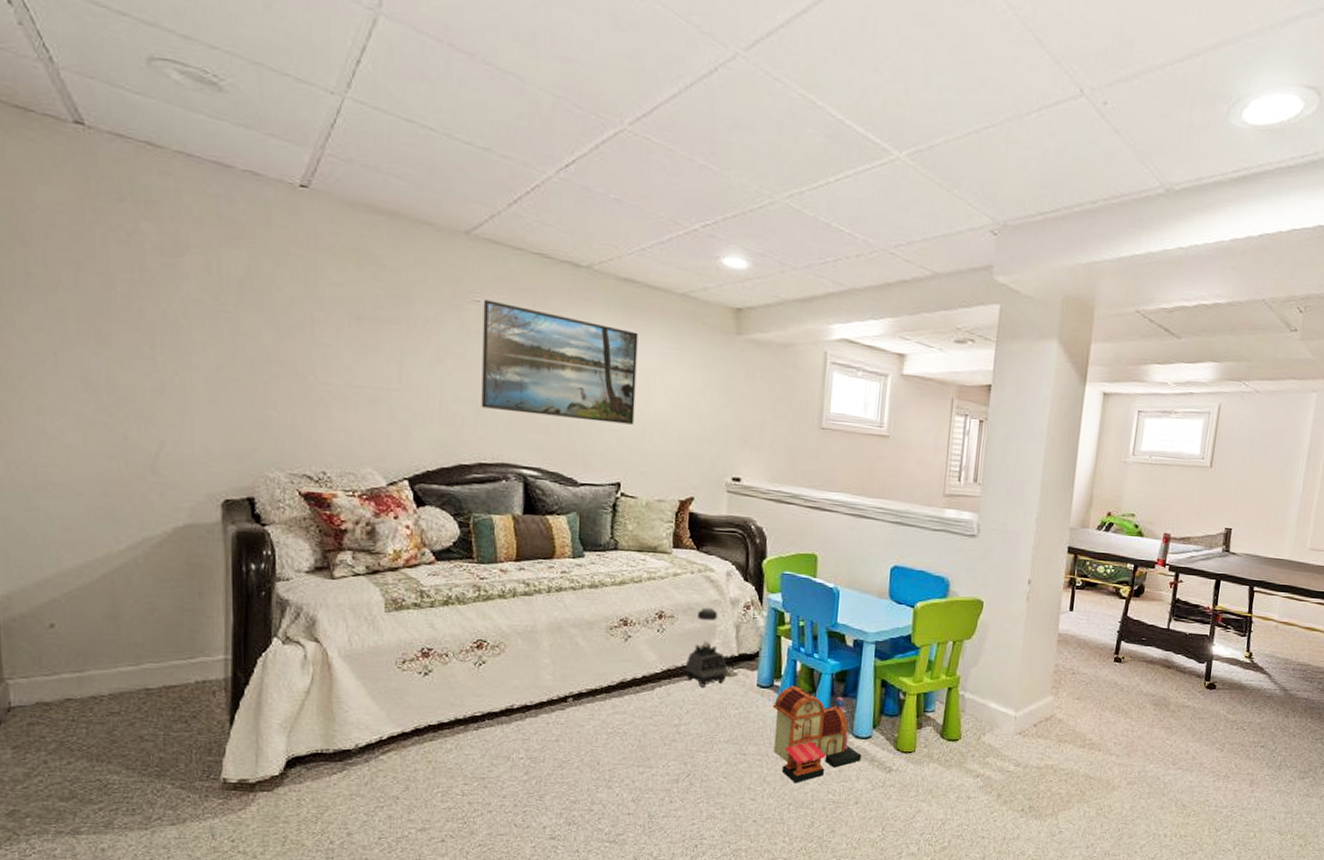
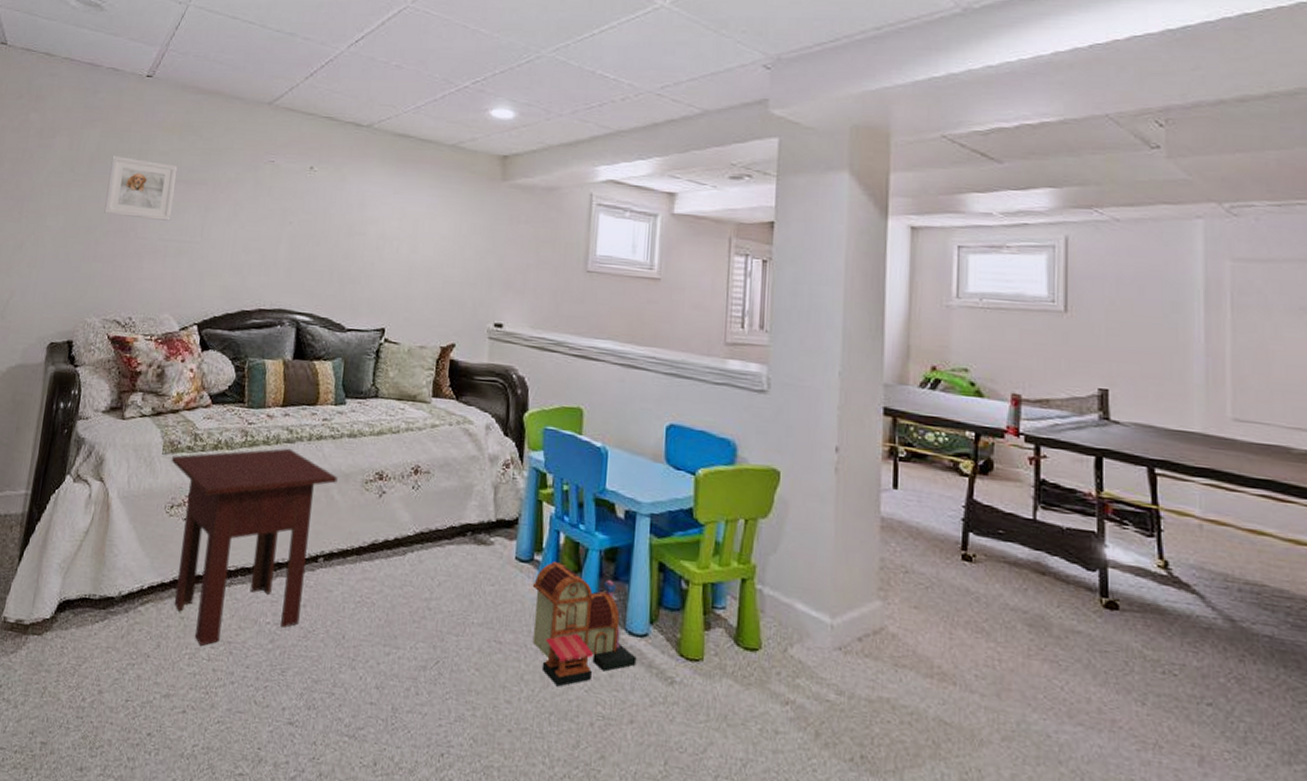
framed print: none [269,282,359,365] -> present [104,155,178,221]
side table: none [396,600,581,784] -> present [171,448,338,646]
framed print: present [481,299,638,425] -> none [266,160,410,271]
blender: present [685,607,728,687] -> none [438,463,484,556]

